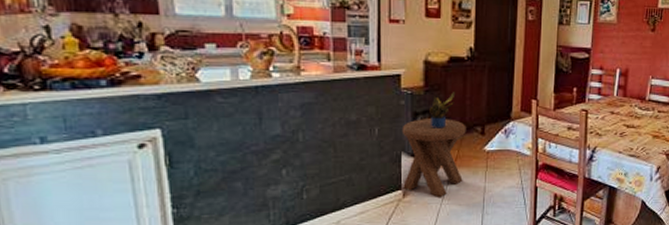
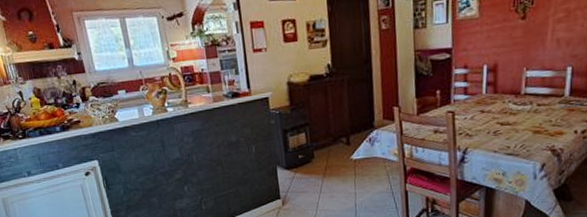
music stool: present [402,119,466,197] -> none [274,132,334,204]
potted plant: present [430,91,456,128] -> none [297,106,319,143]

